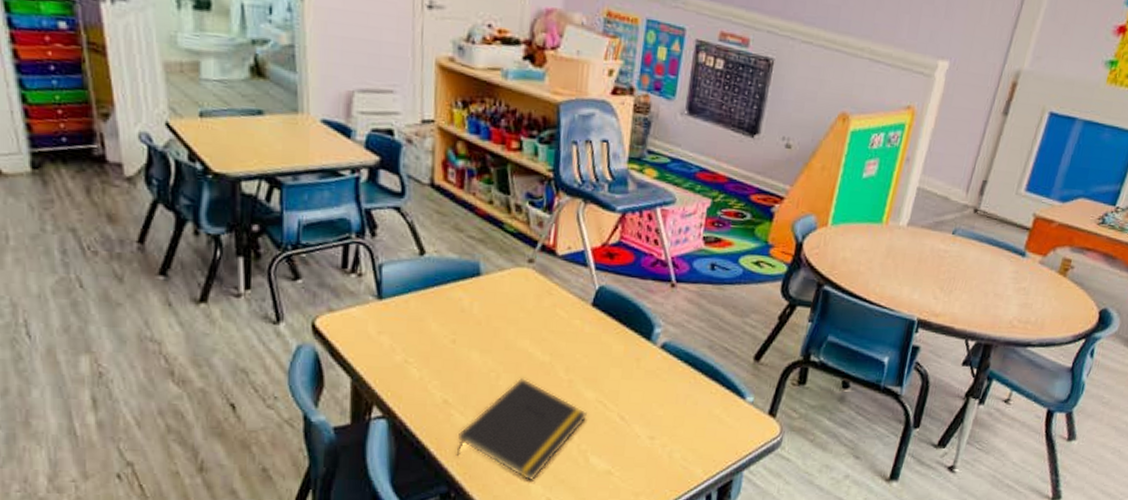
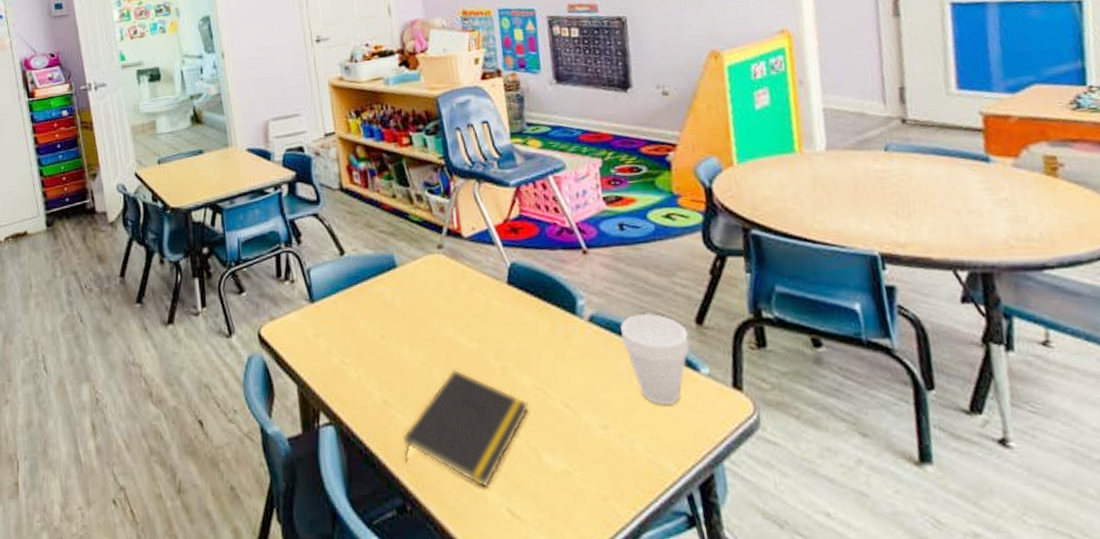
cup: none [685,346,746,424] -> present [620,313,690,405]

